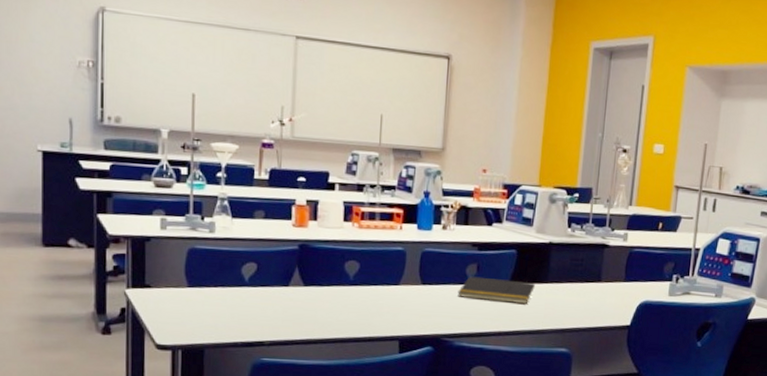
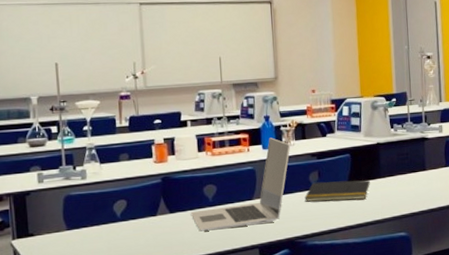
laptop: none [327,217,450,315] -> present [190,137,291,232]

